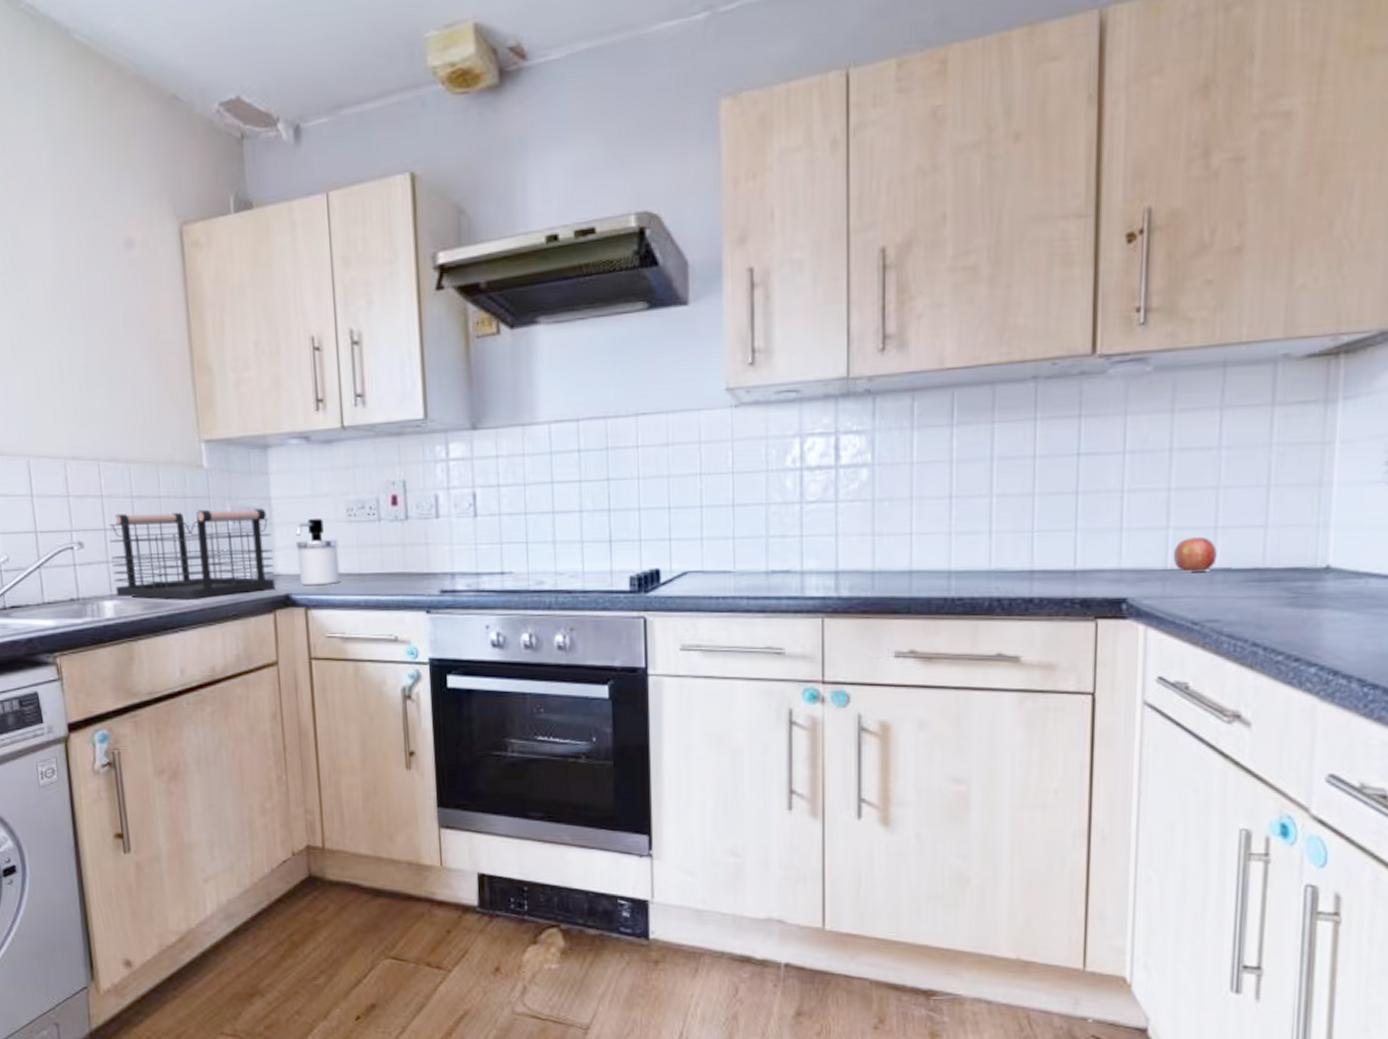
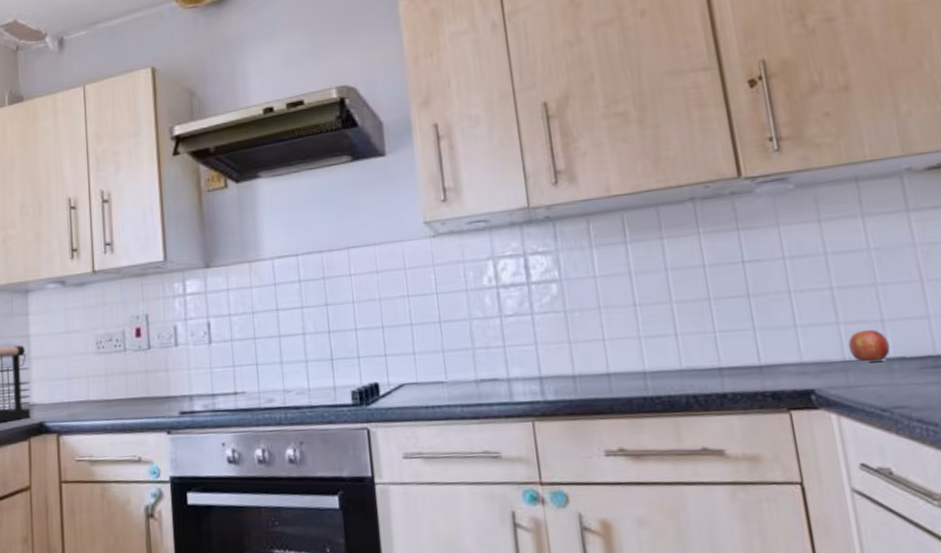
soap dispenser: present [295,517,340,585] -> none [50,351,89,413]

